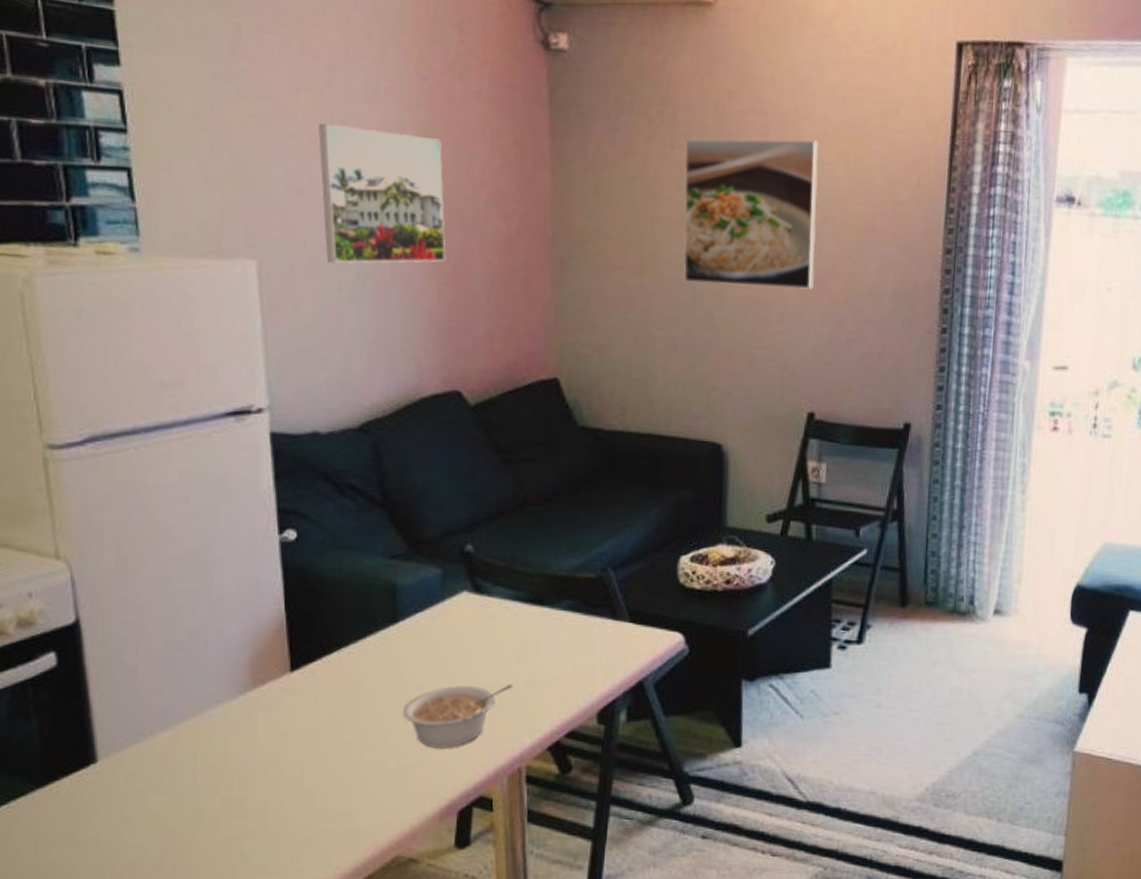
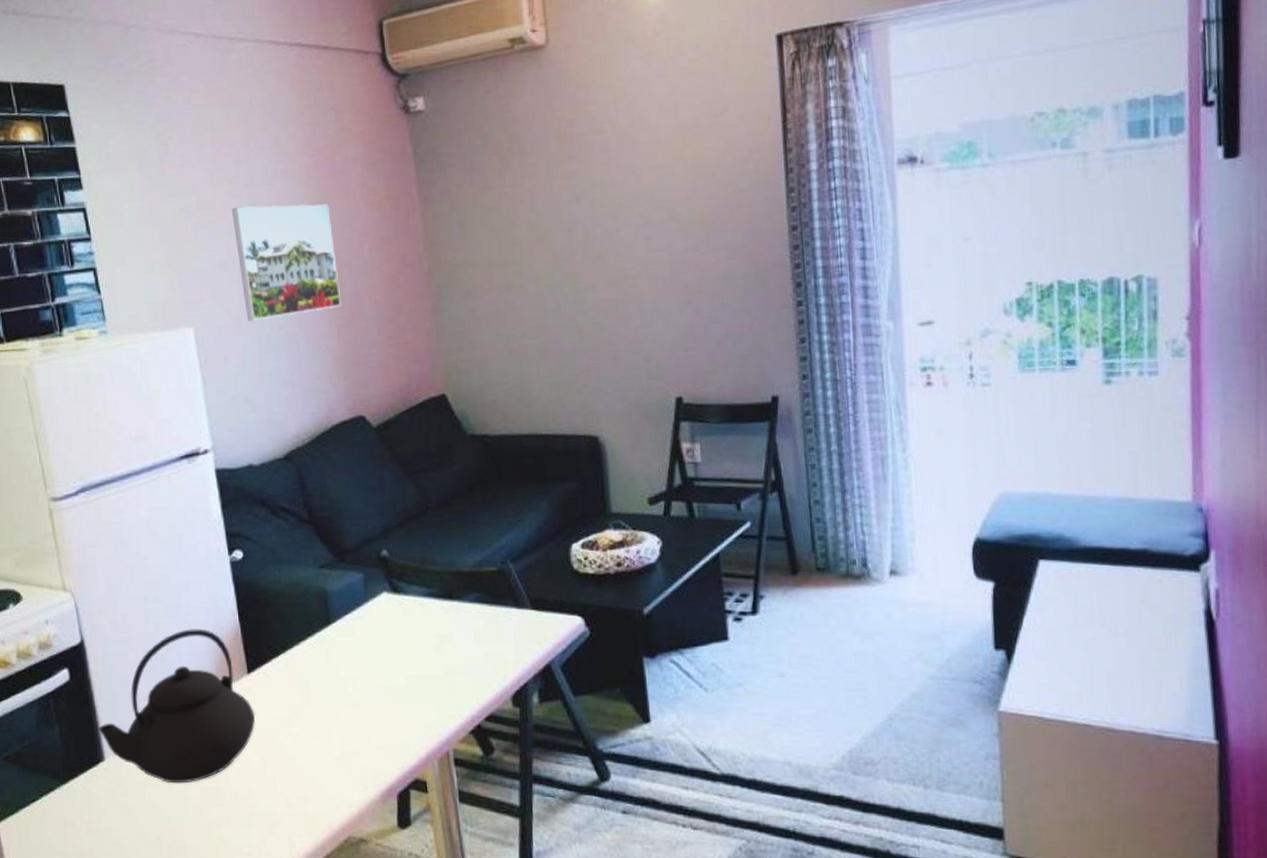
teapot: none [92,616,296,792] -> present [99,629,256,784]
legume: present [402,684,513,749] -> none [341,673,434,737]
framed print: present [683,138,820,290] -> none [534,148,667,293]

